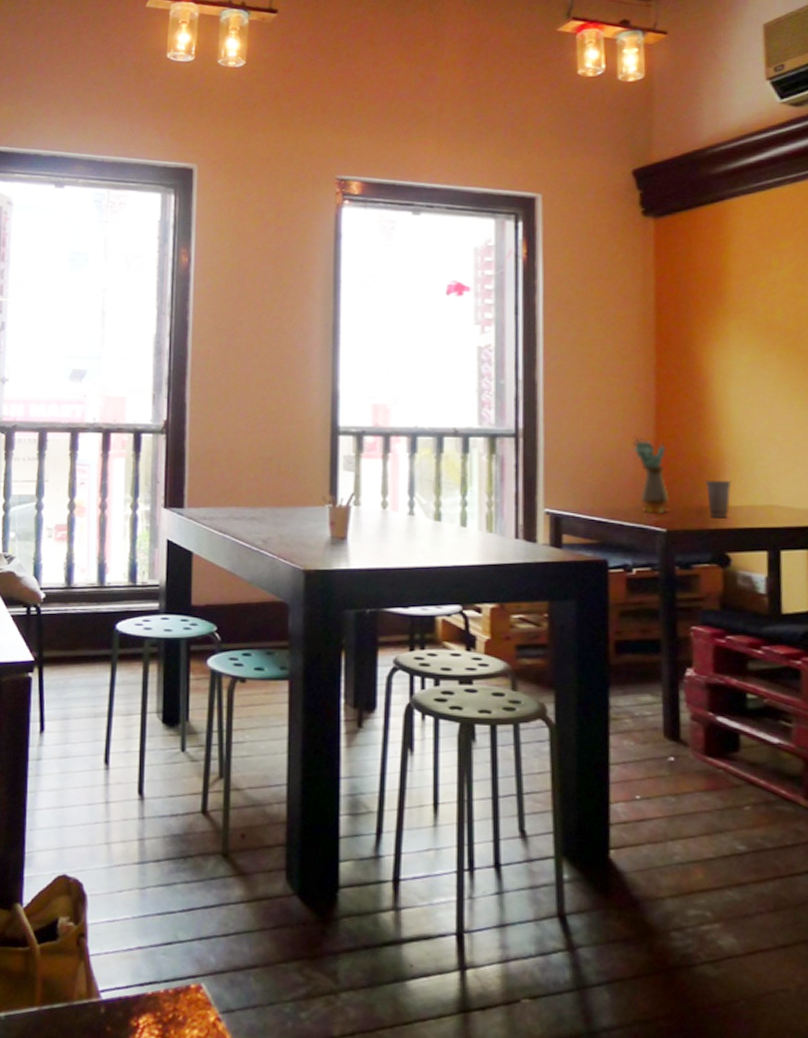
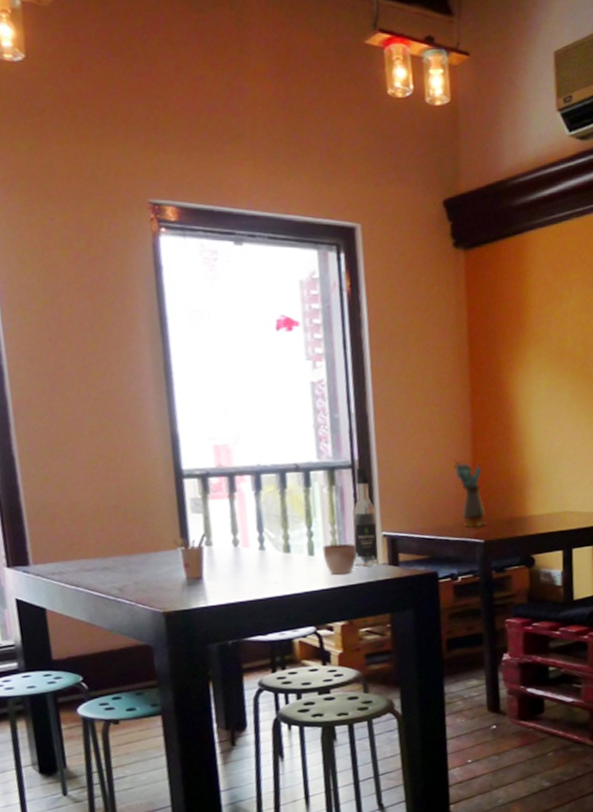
cup: none [477,517,515,552] -> present [322,543,357,576]
bottle: none [511,436,539,547] -> present [352,467,378,568]
cup: present [704,481,733,520] -> none [513,493,535,528]

